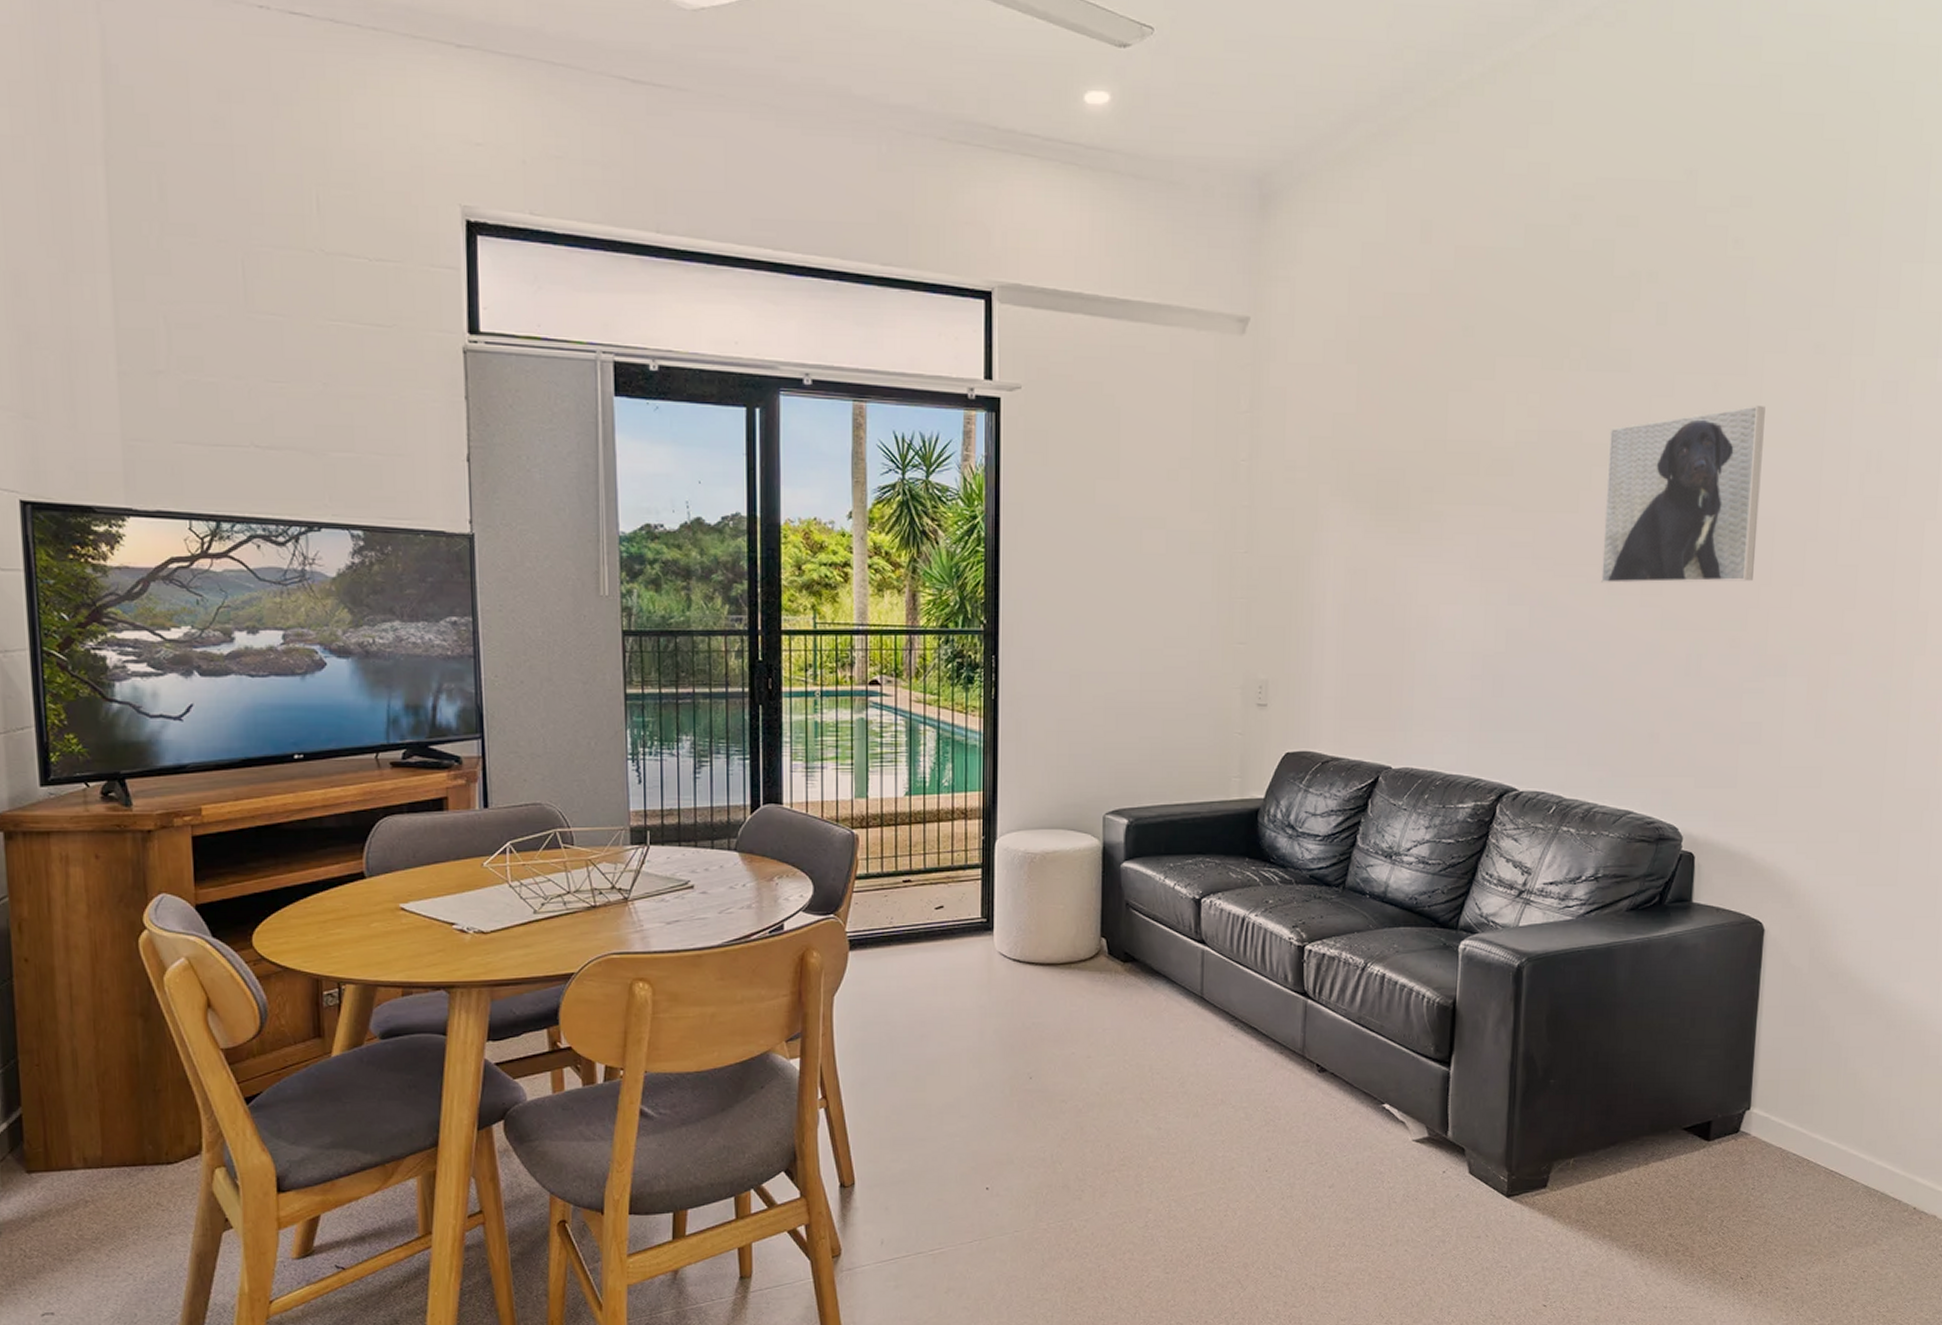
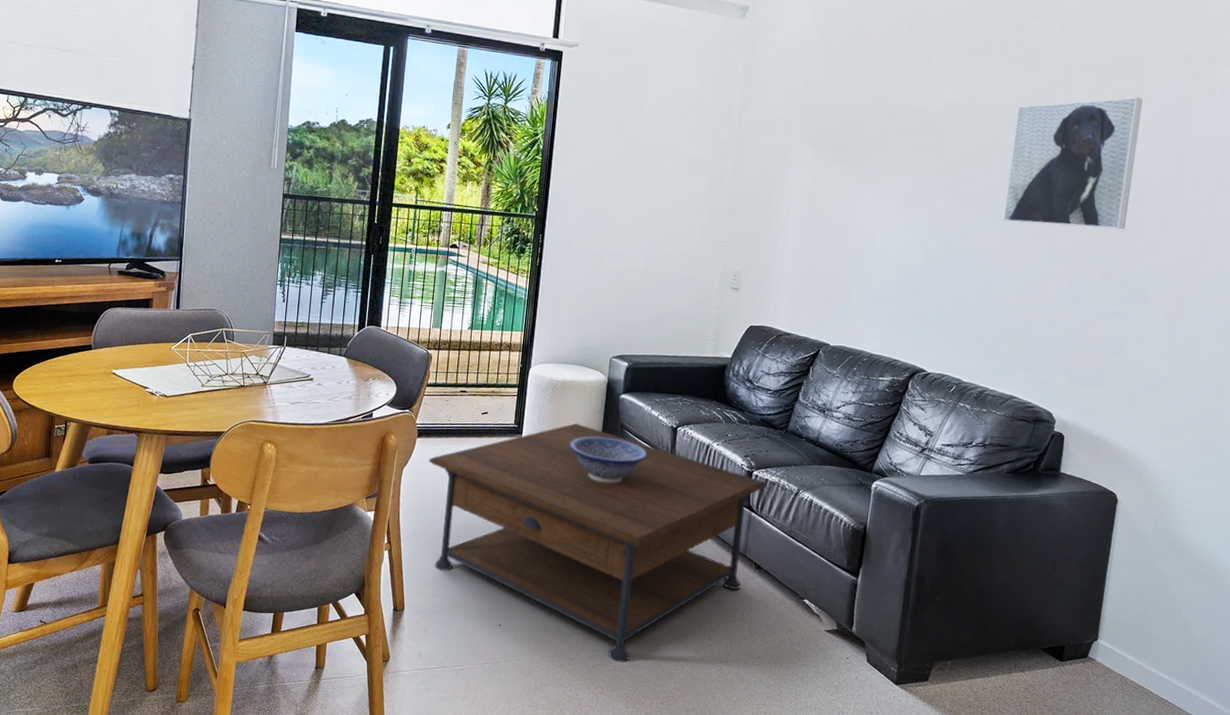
coffee table: none [869,908,1325,1216] -> present [429,423,767,663]
decorative bowl: none [1059,922,1165,983] -> present [569,436,648,484]

